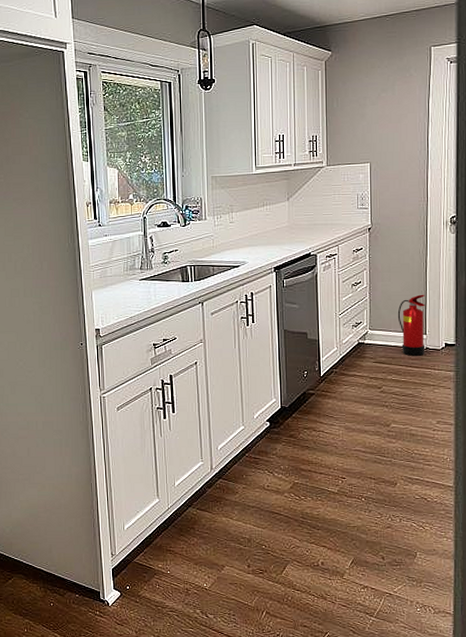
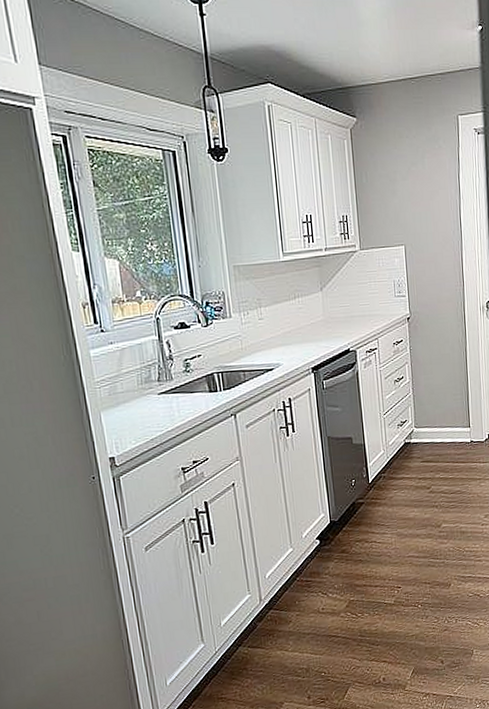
fire extinguisher: present [397,294,426,356] -> none [441,385,470,451]

